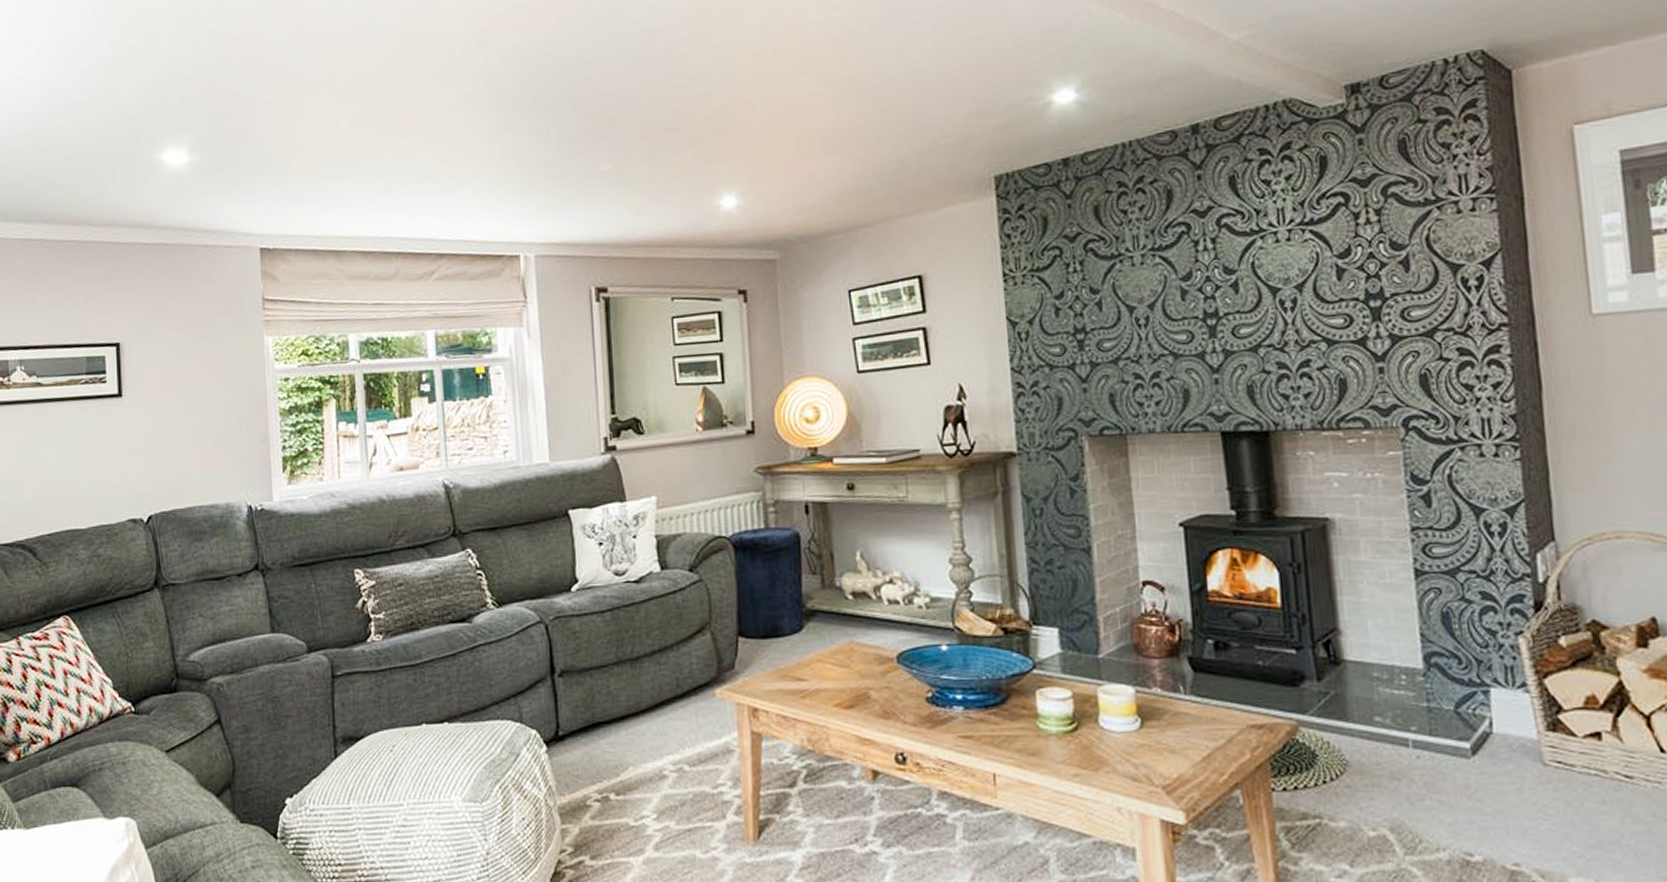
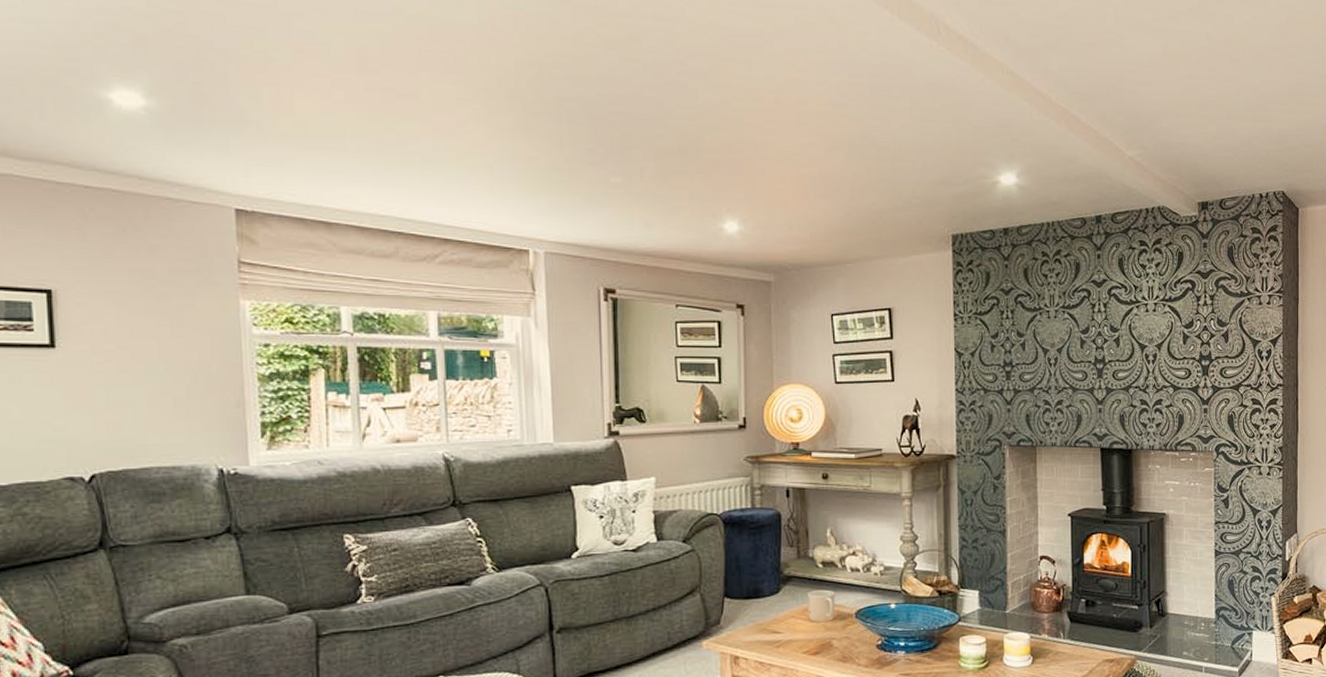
mug: none [836,626,872,669] -> present [808,589,835,623]

